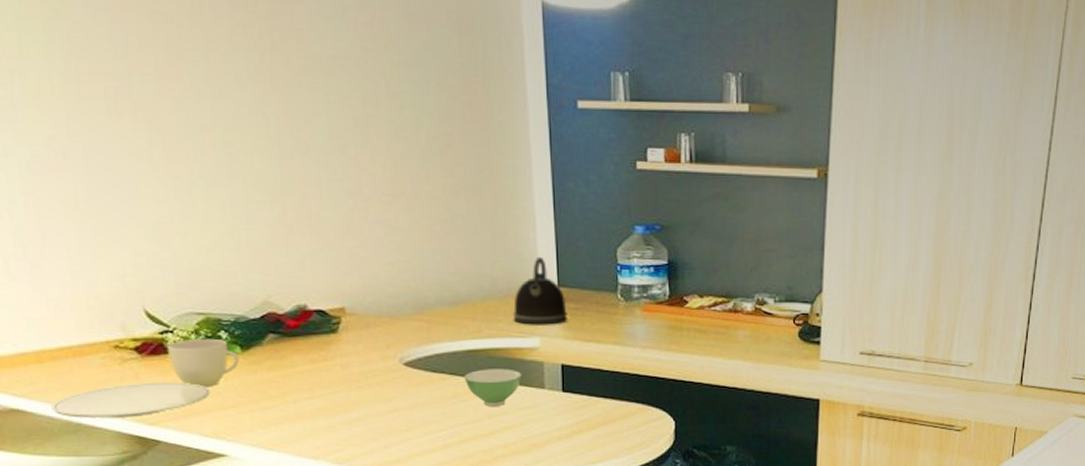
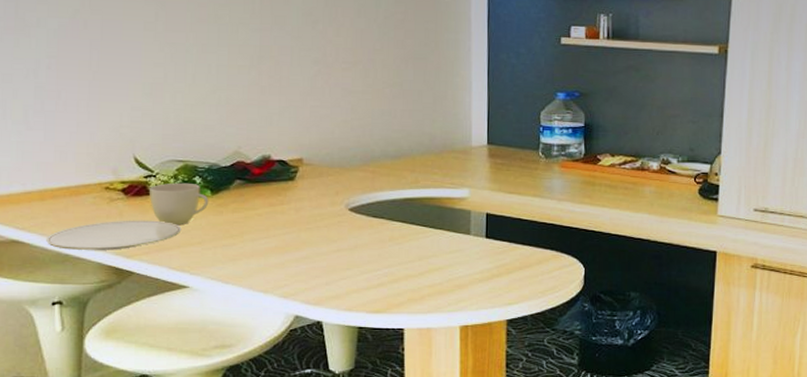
bowl: present [464,368,522,406] -> none [400,215,451,249]
kettle: present [512,256,567,325] -> none [446,117,494,178]

